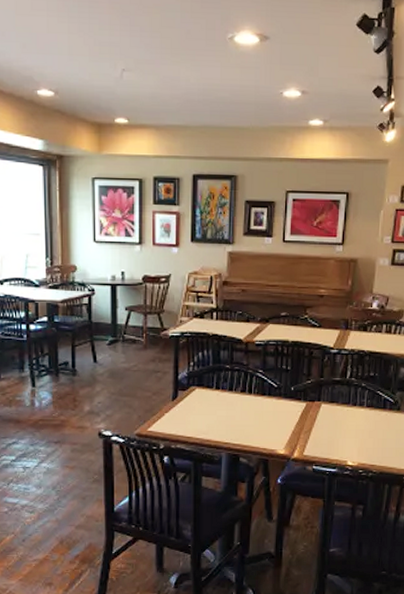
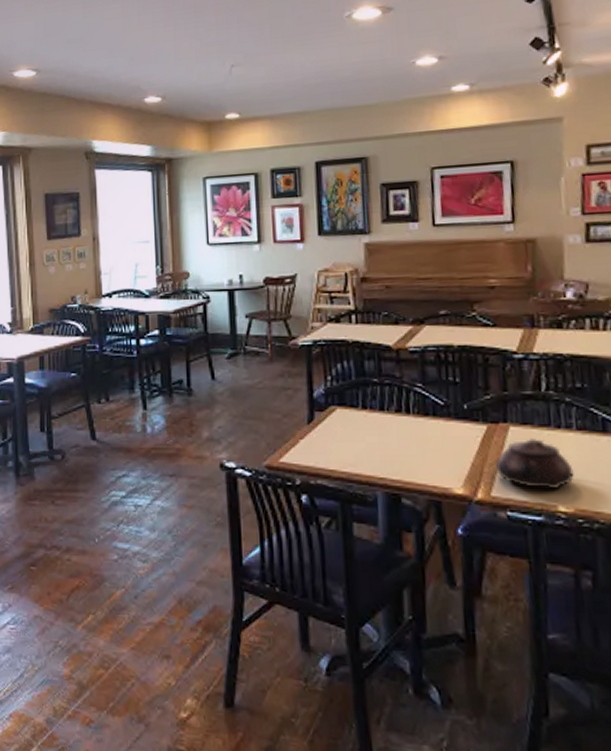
teapot: none [308,412,361,449] -> present [495,437,574,488]

